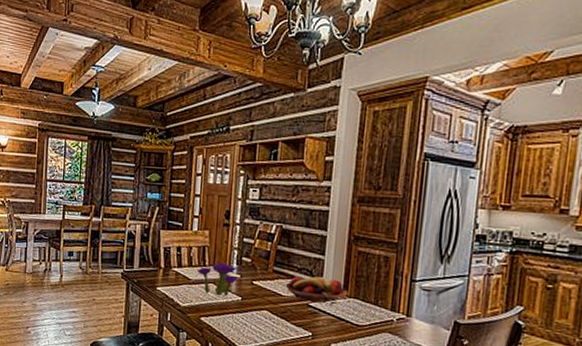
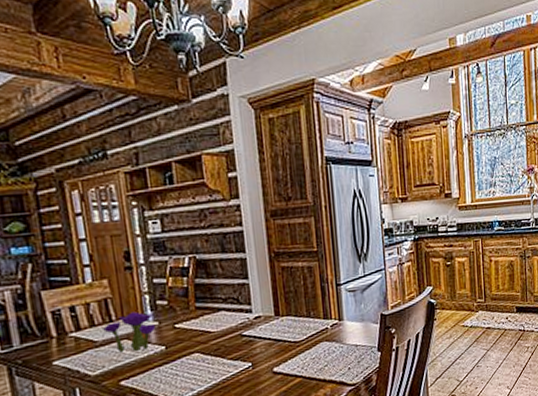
fruit basket: present [285,276,348,305] -> none [212,301,280,333]

